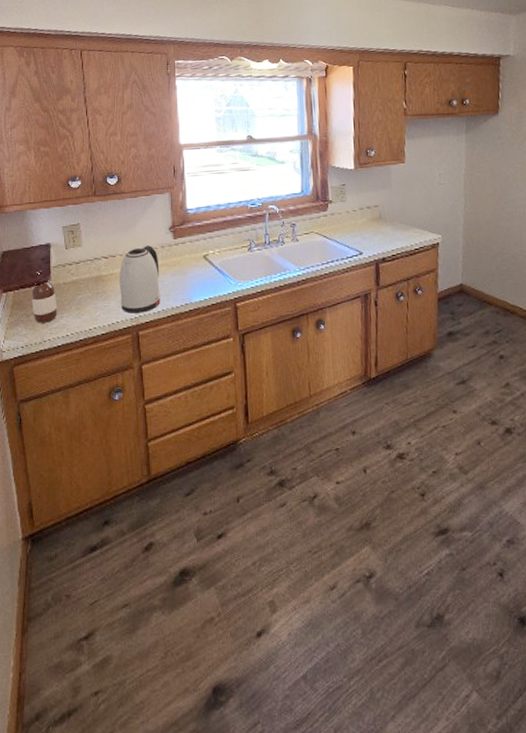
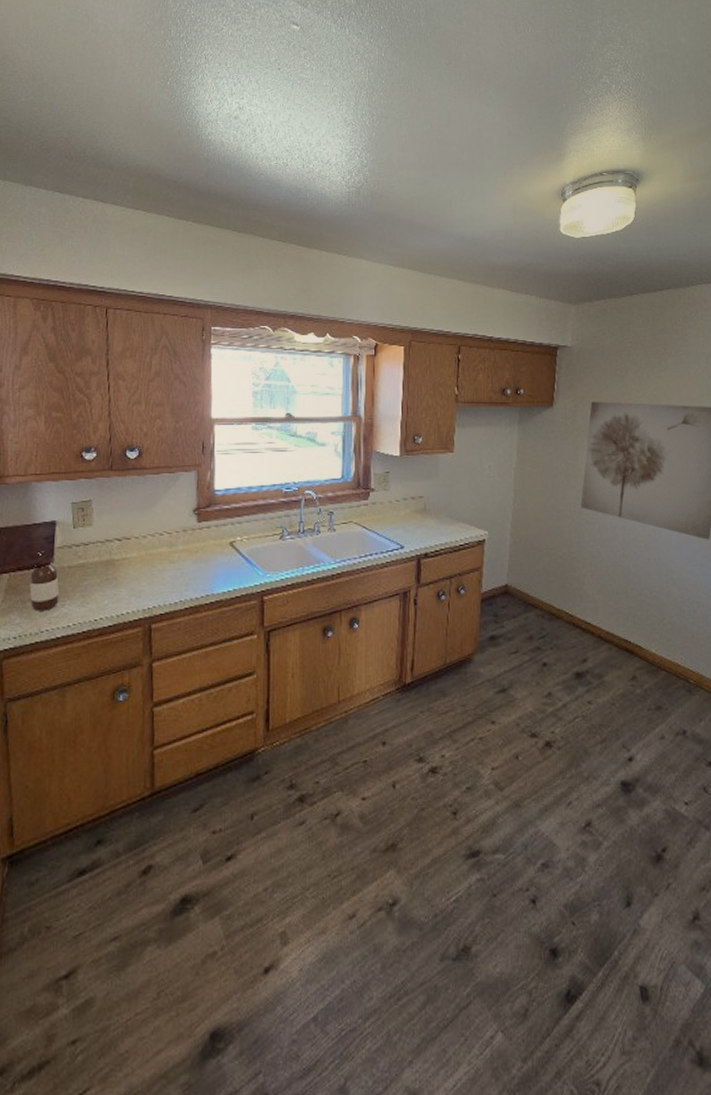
kettle: present [120,245,161,313] -> none [132,528,180,603]

